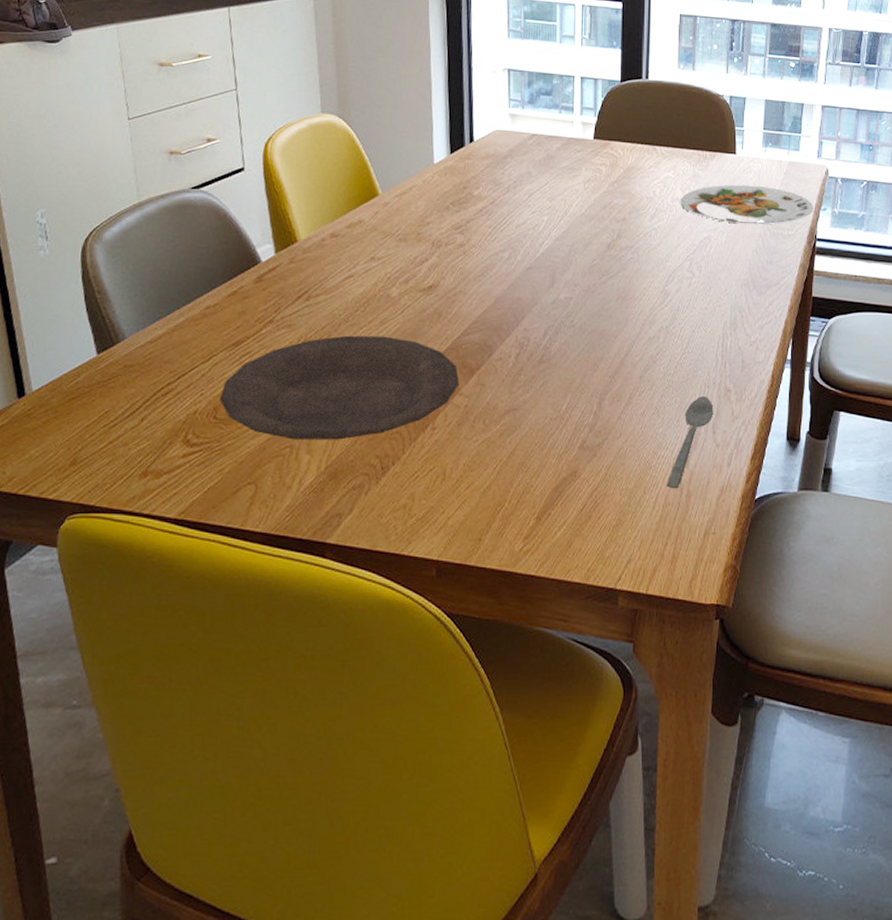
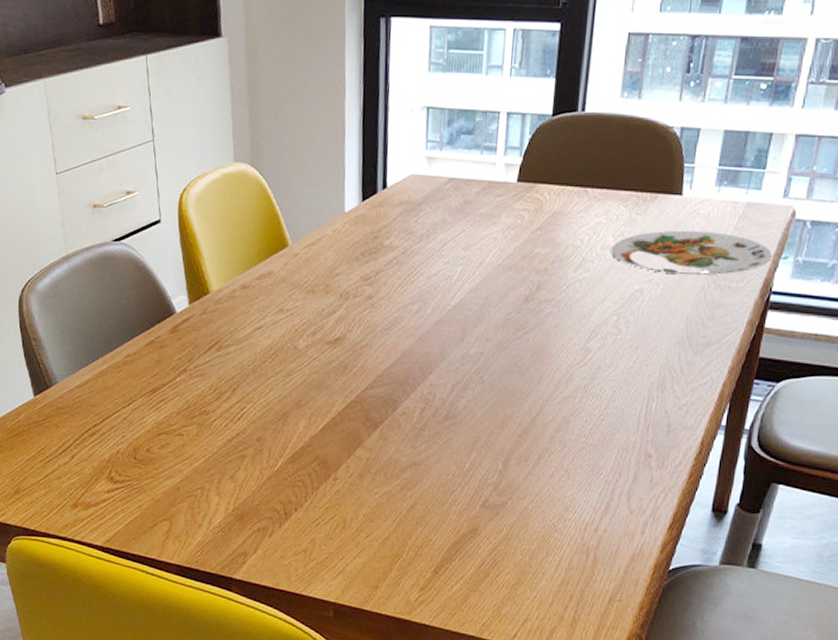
plate: present [219,335,459,440] -> none [139,385,362,485]
spoon: present [666,396,714,488] -> none [571,461,631,552]

